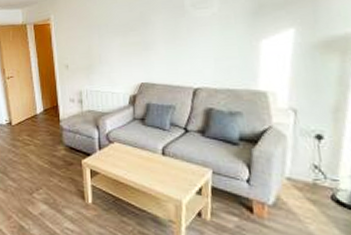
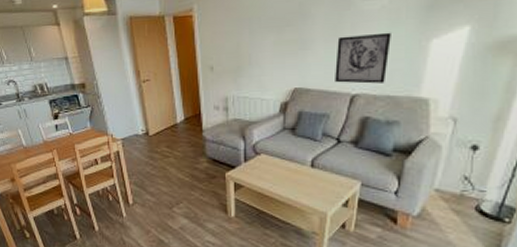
wall art: none [176,34,225,79] -> present [335,32,391,84]

